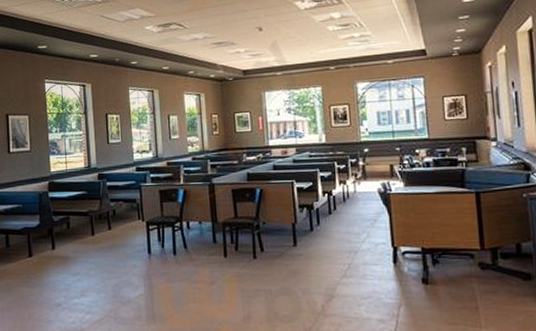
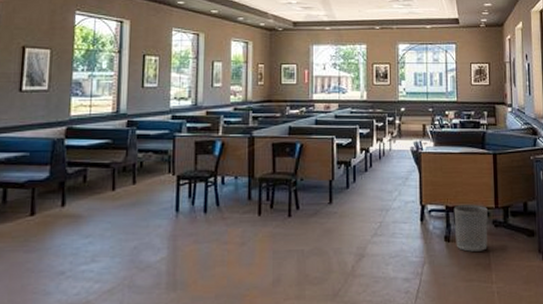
waste bin: none [430,246,474,295] -> present [453,205,488,252]

